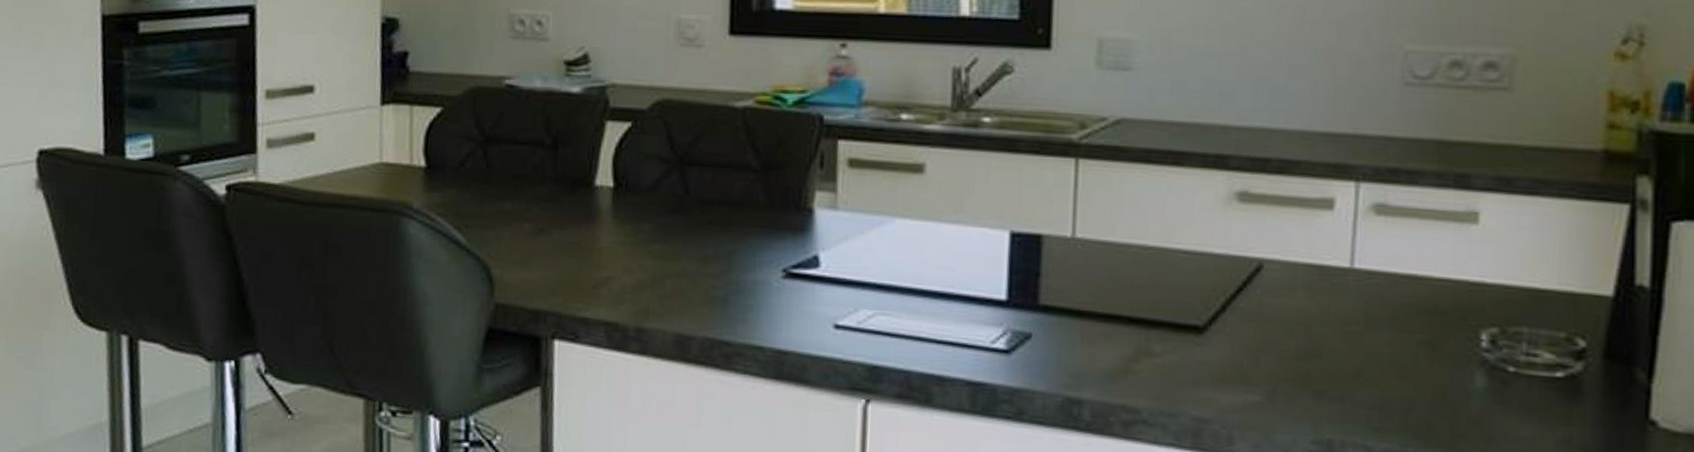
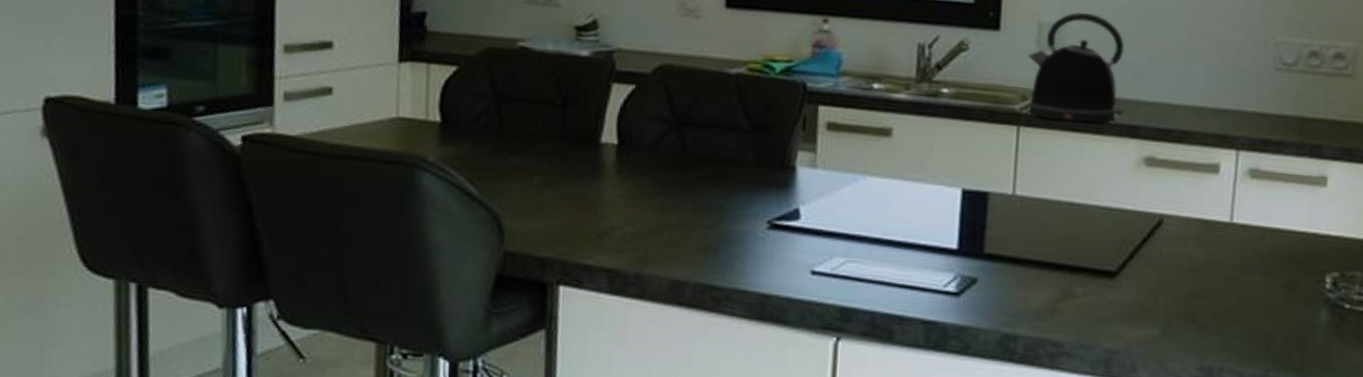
kettle: none [1086,24,1207,154] -> present [1028,12,1125,124]

